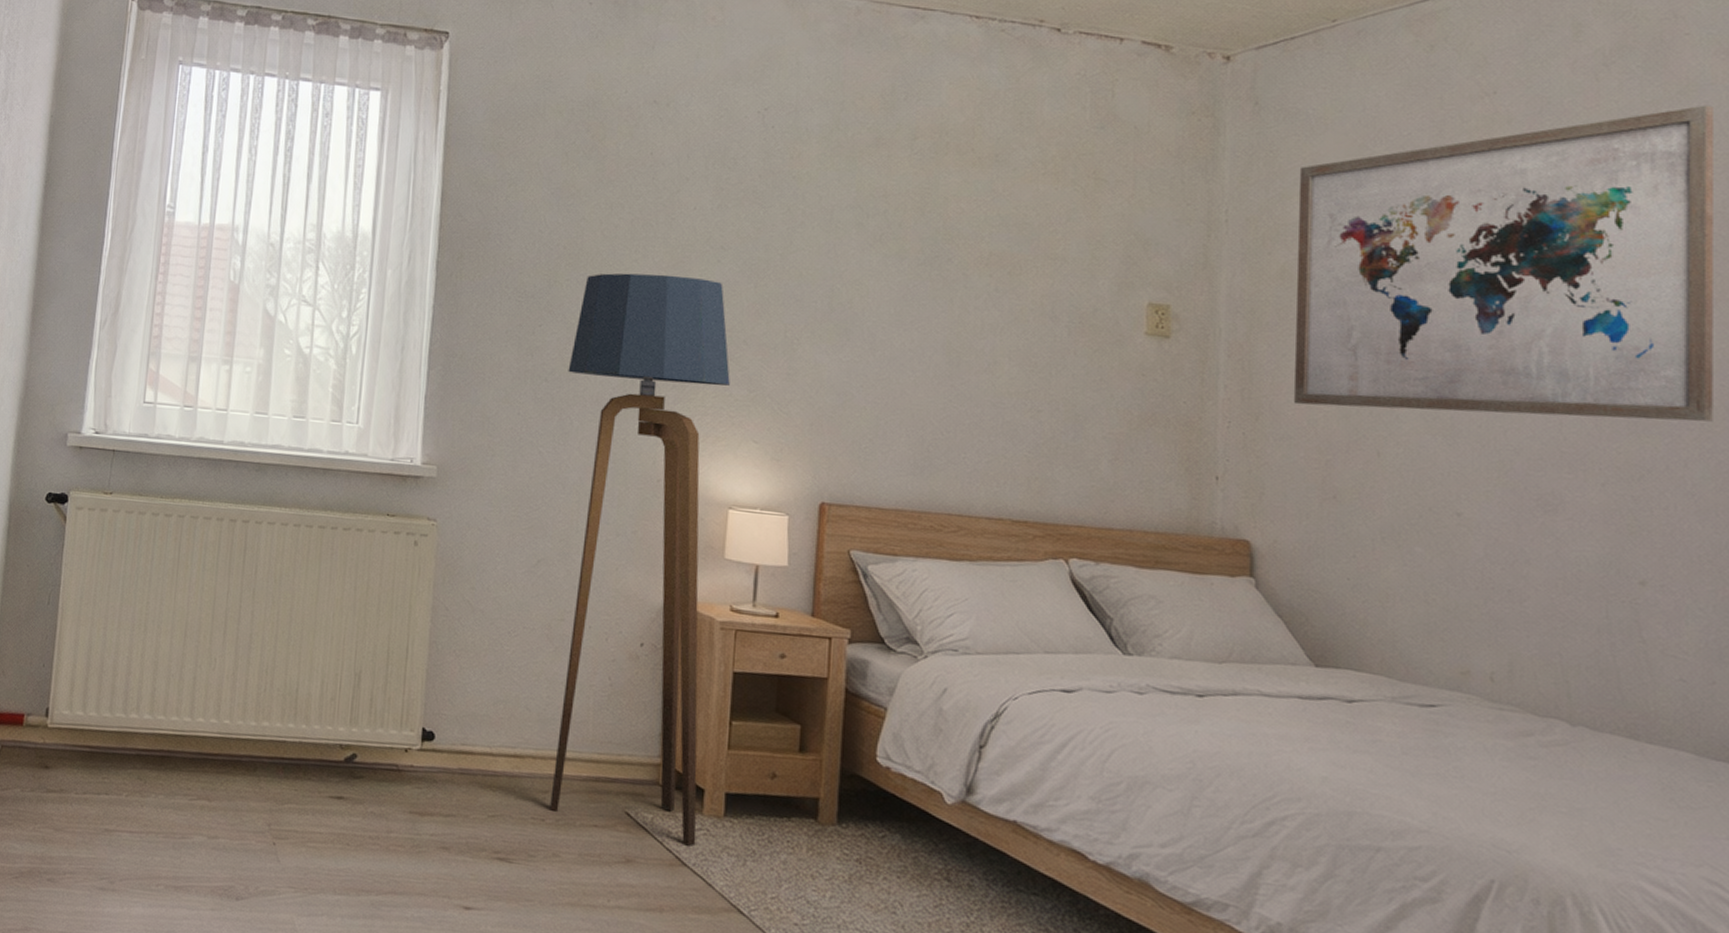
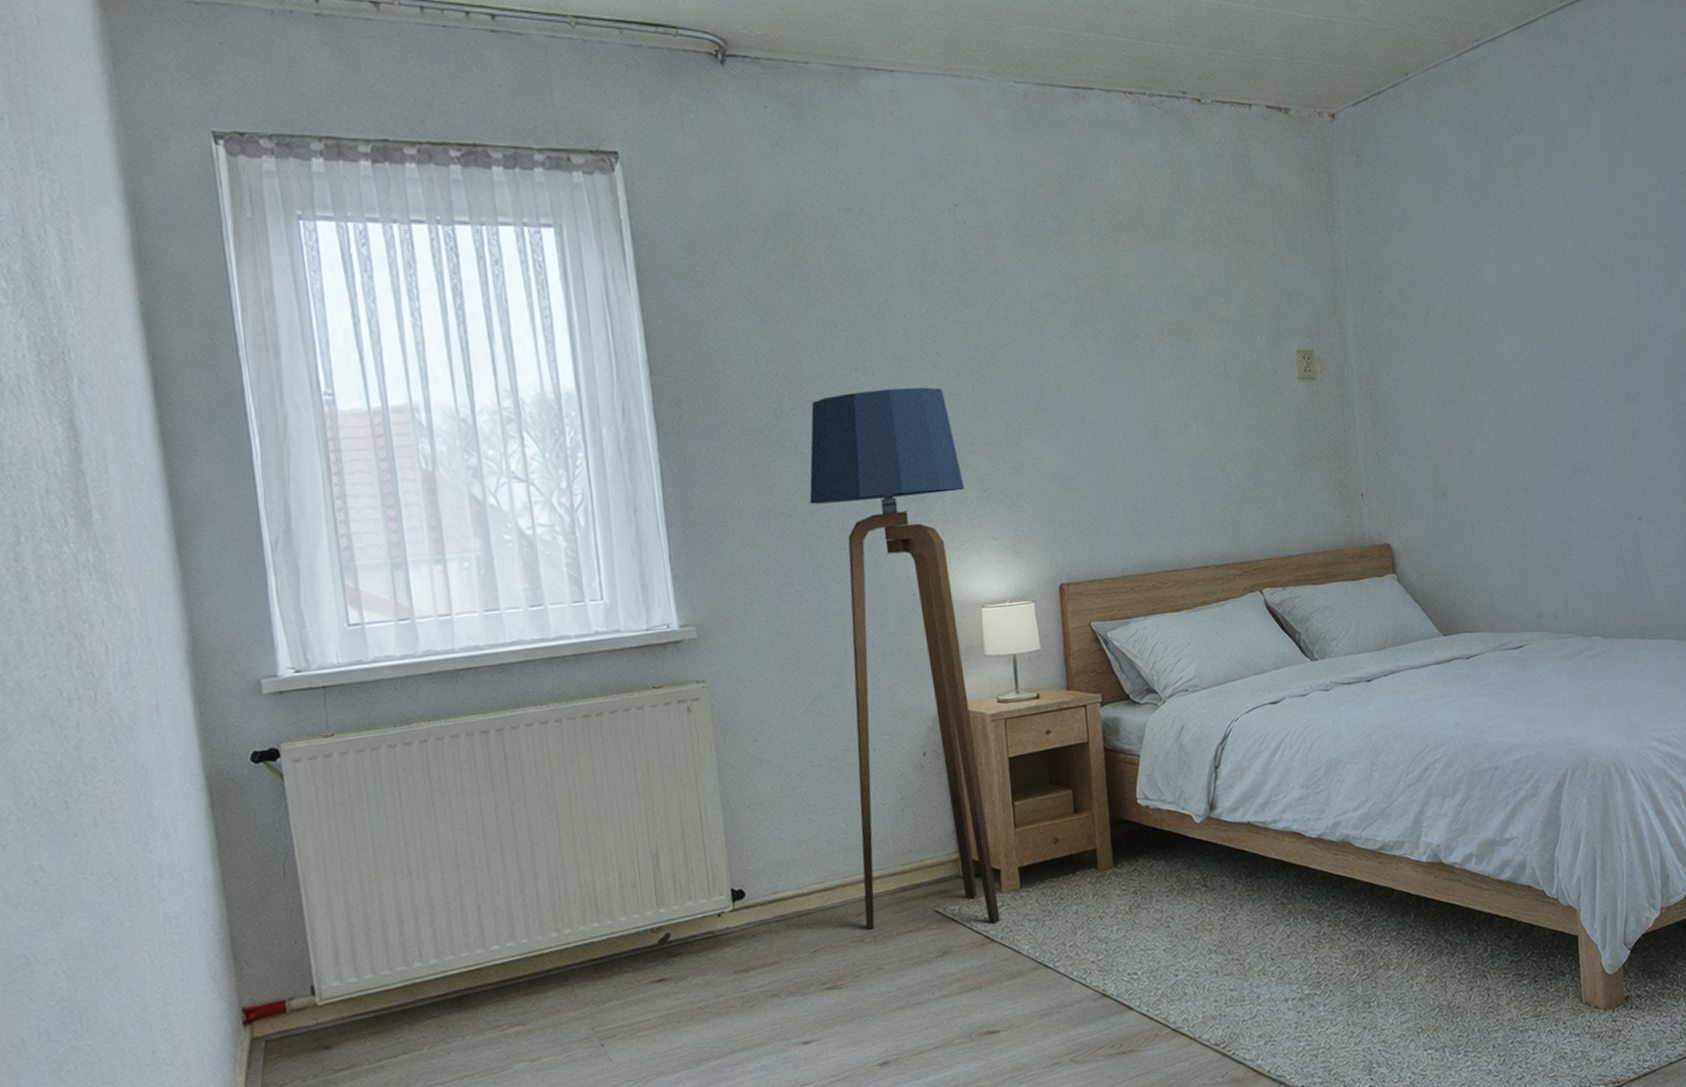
wall art: present [1293,105,1713,422] -> none [1394,126,1673,421]

